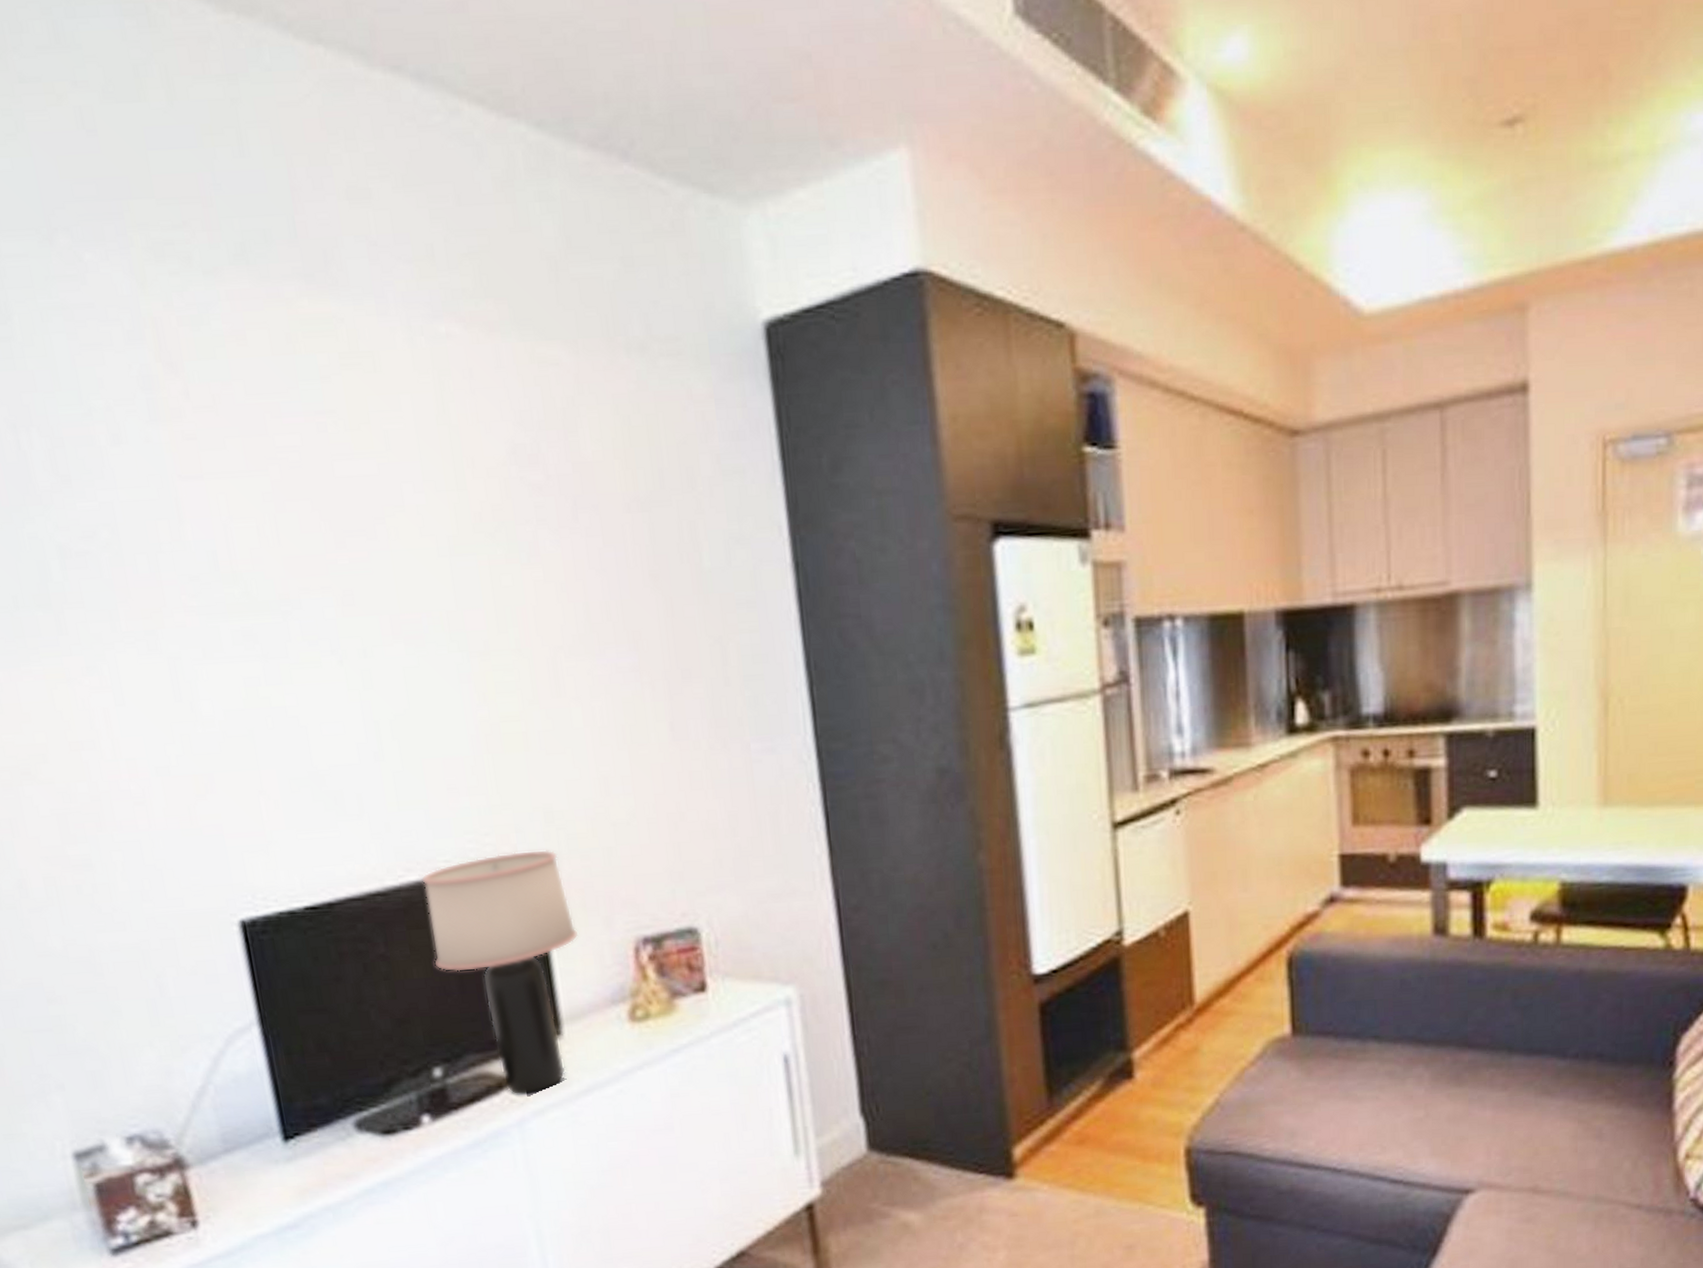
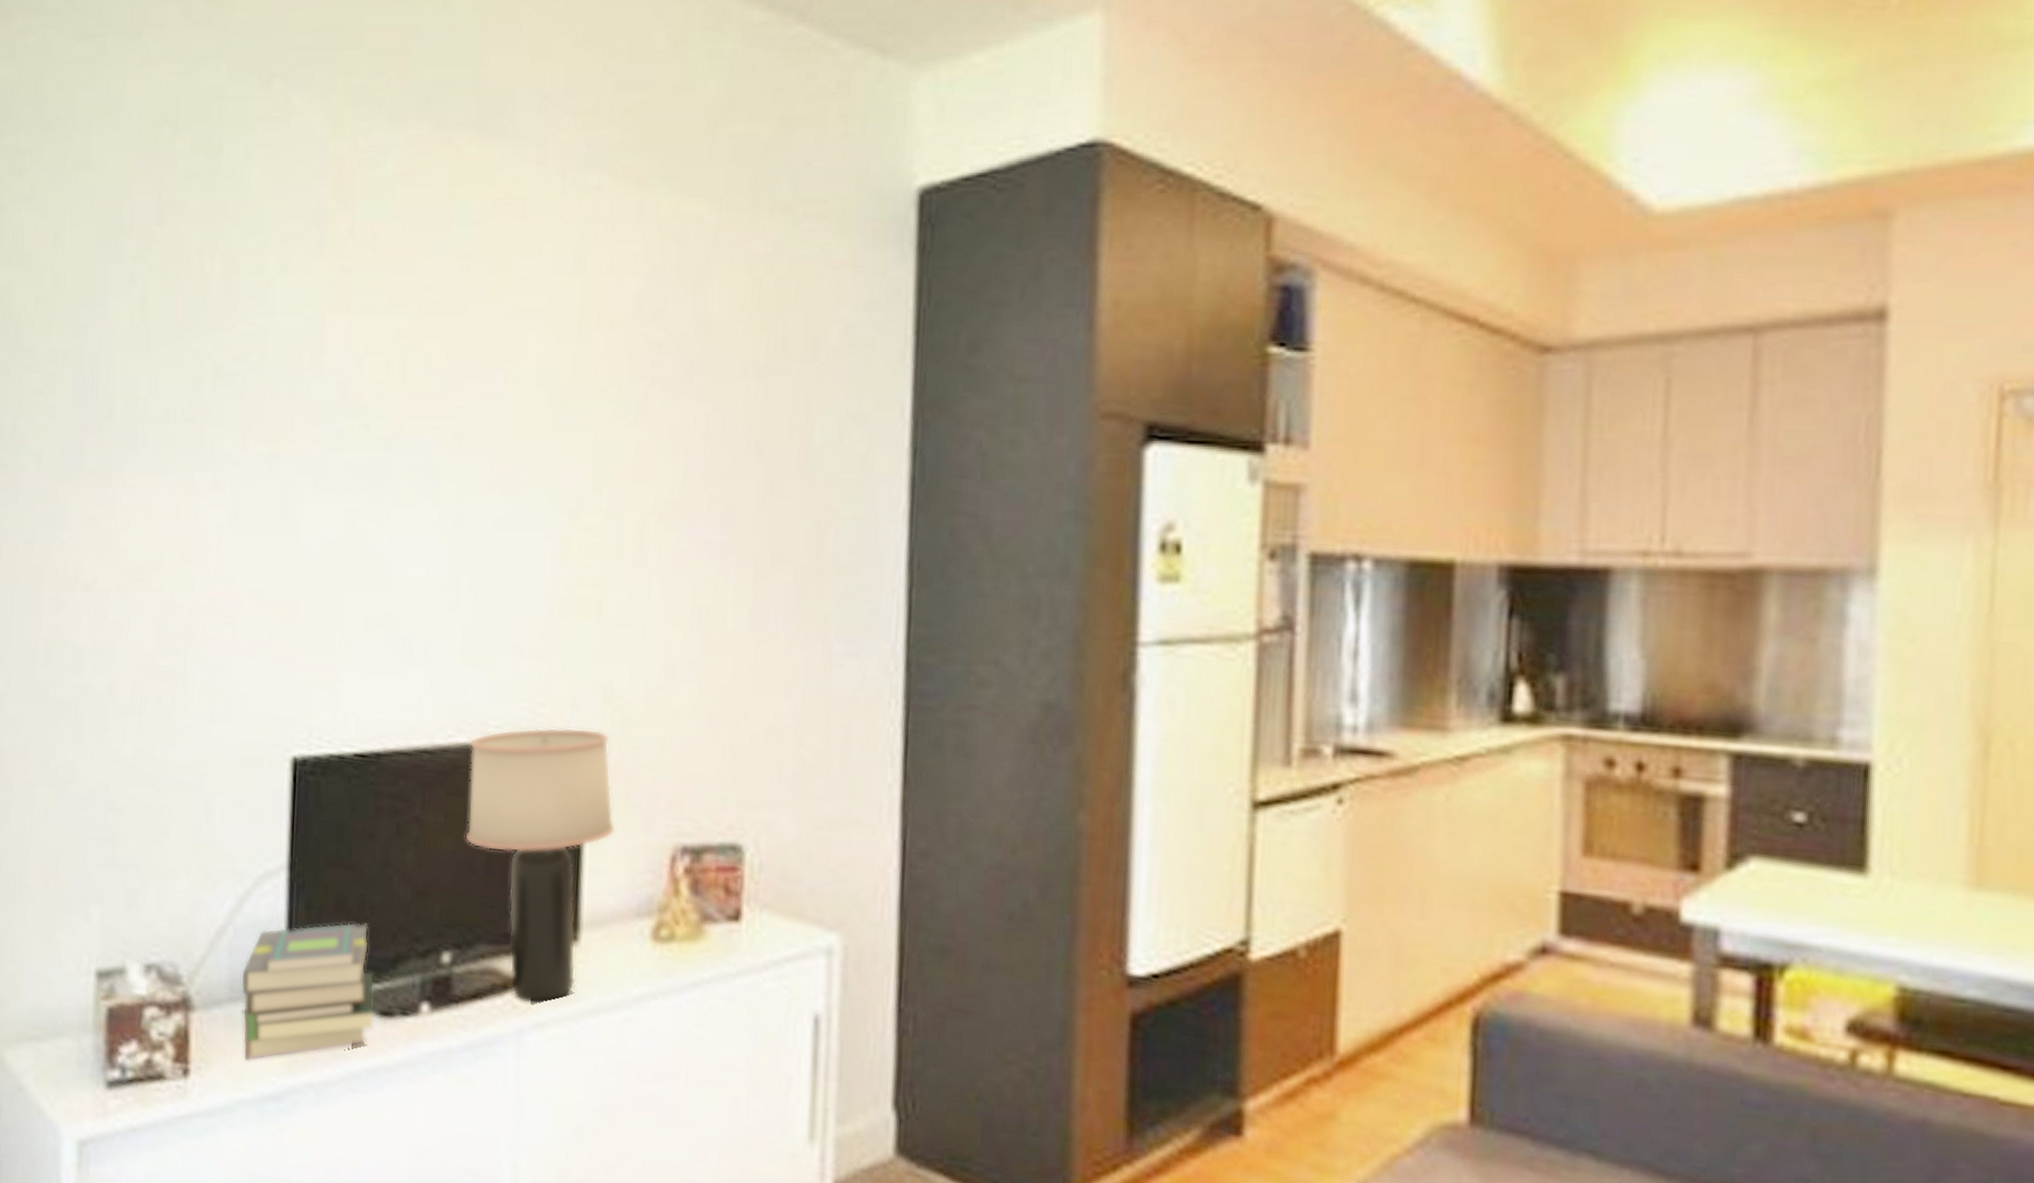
books: none [231,1057,379,1200] -> present [240,922,375,1061]

